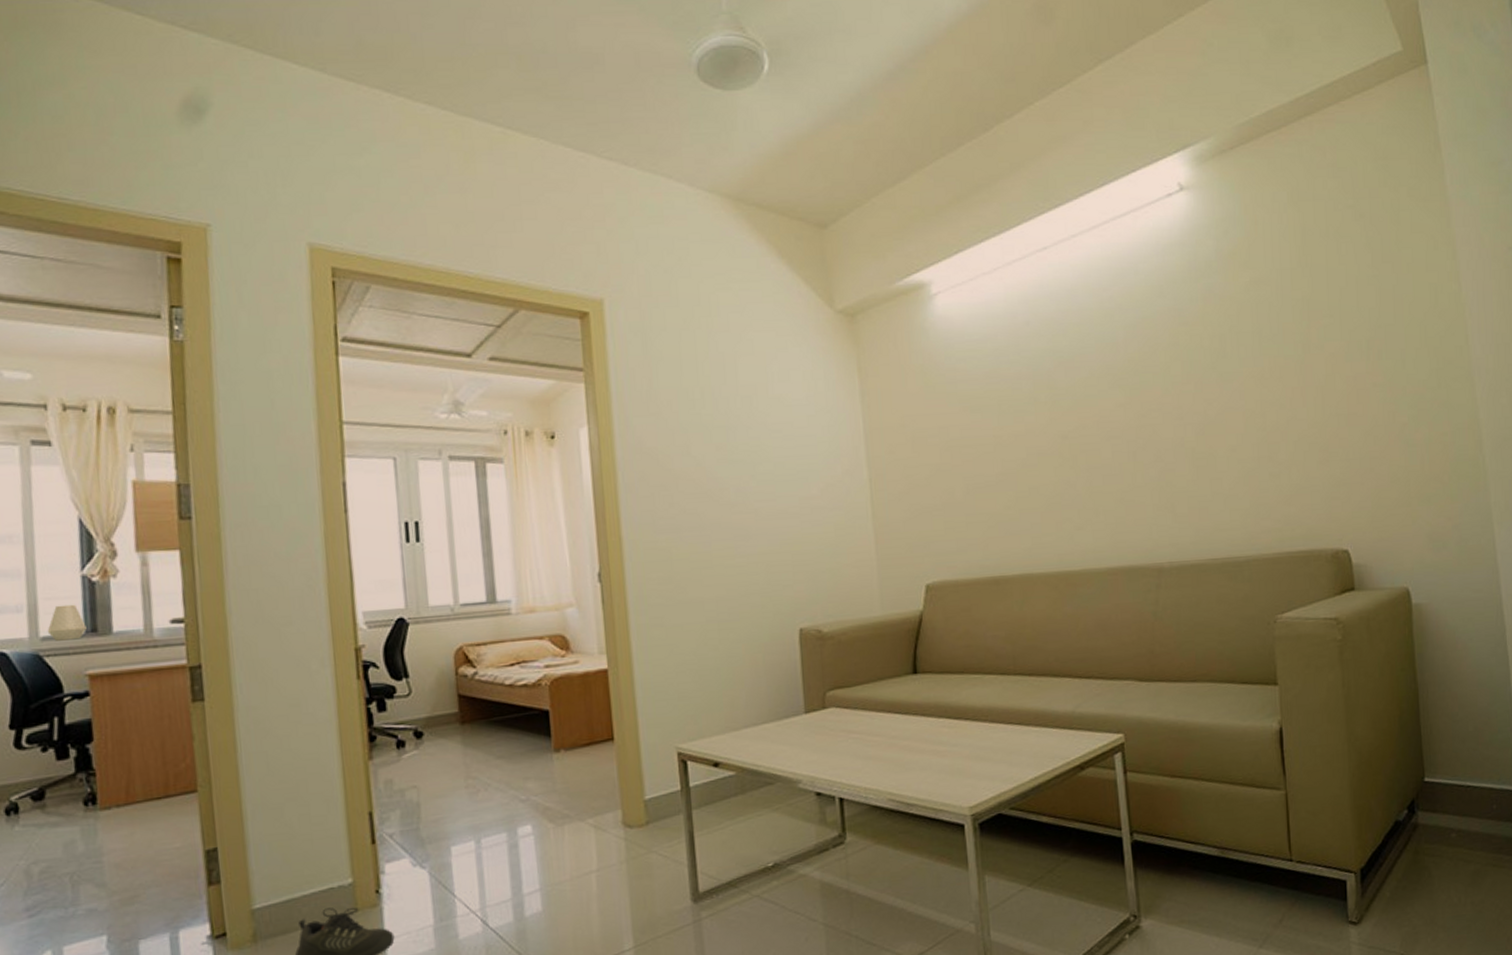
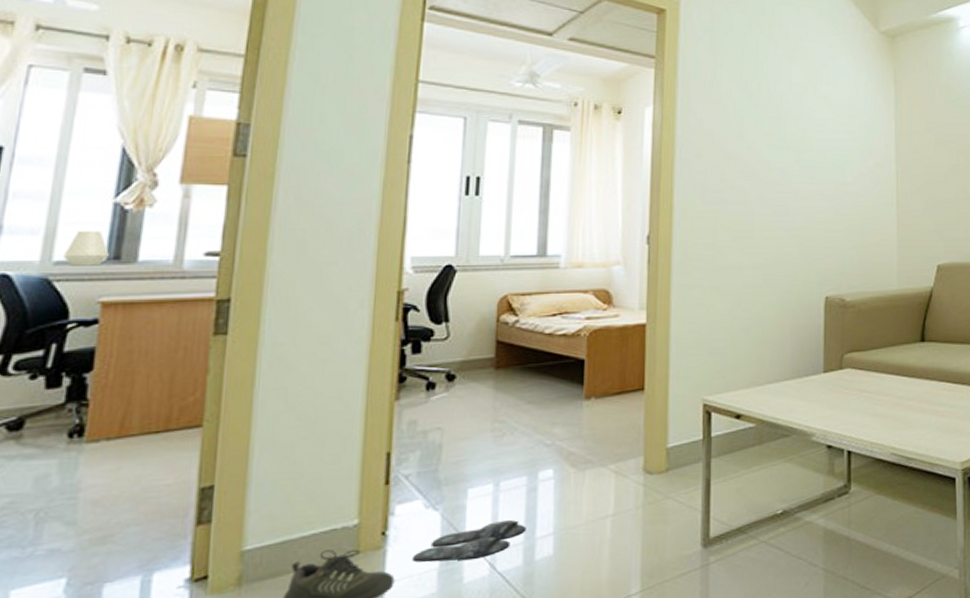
slippers: none [407,876,513,919] -> present [412,519,526,562]

